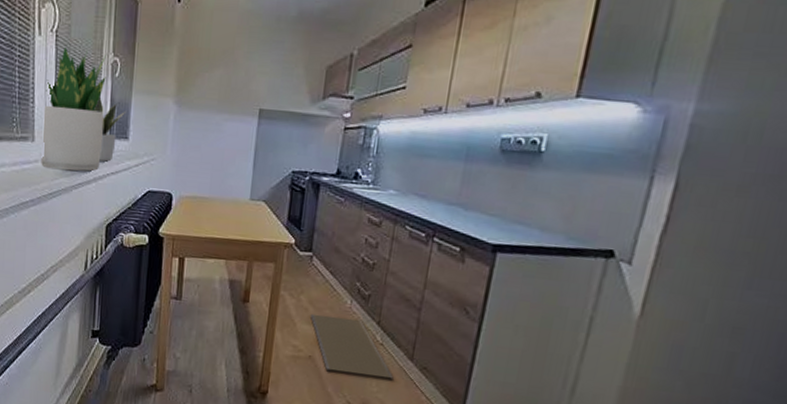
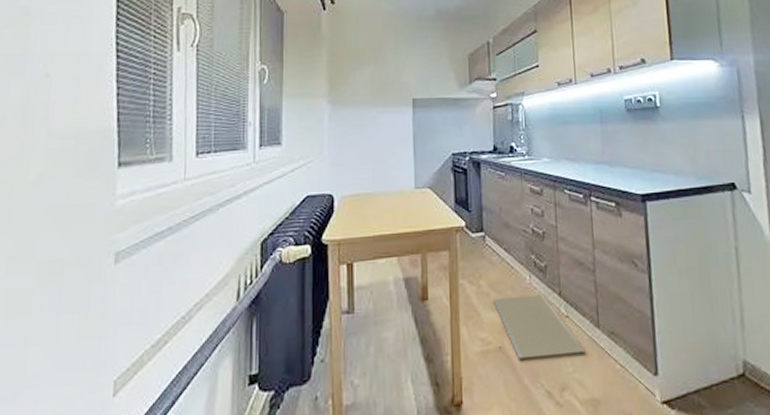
planter: present [40,48,108,172] -> none [179,60,254,189]
potted plant: present [94,96,125,162] -> none [242,105,276,172]

